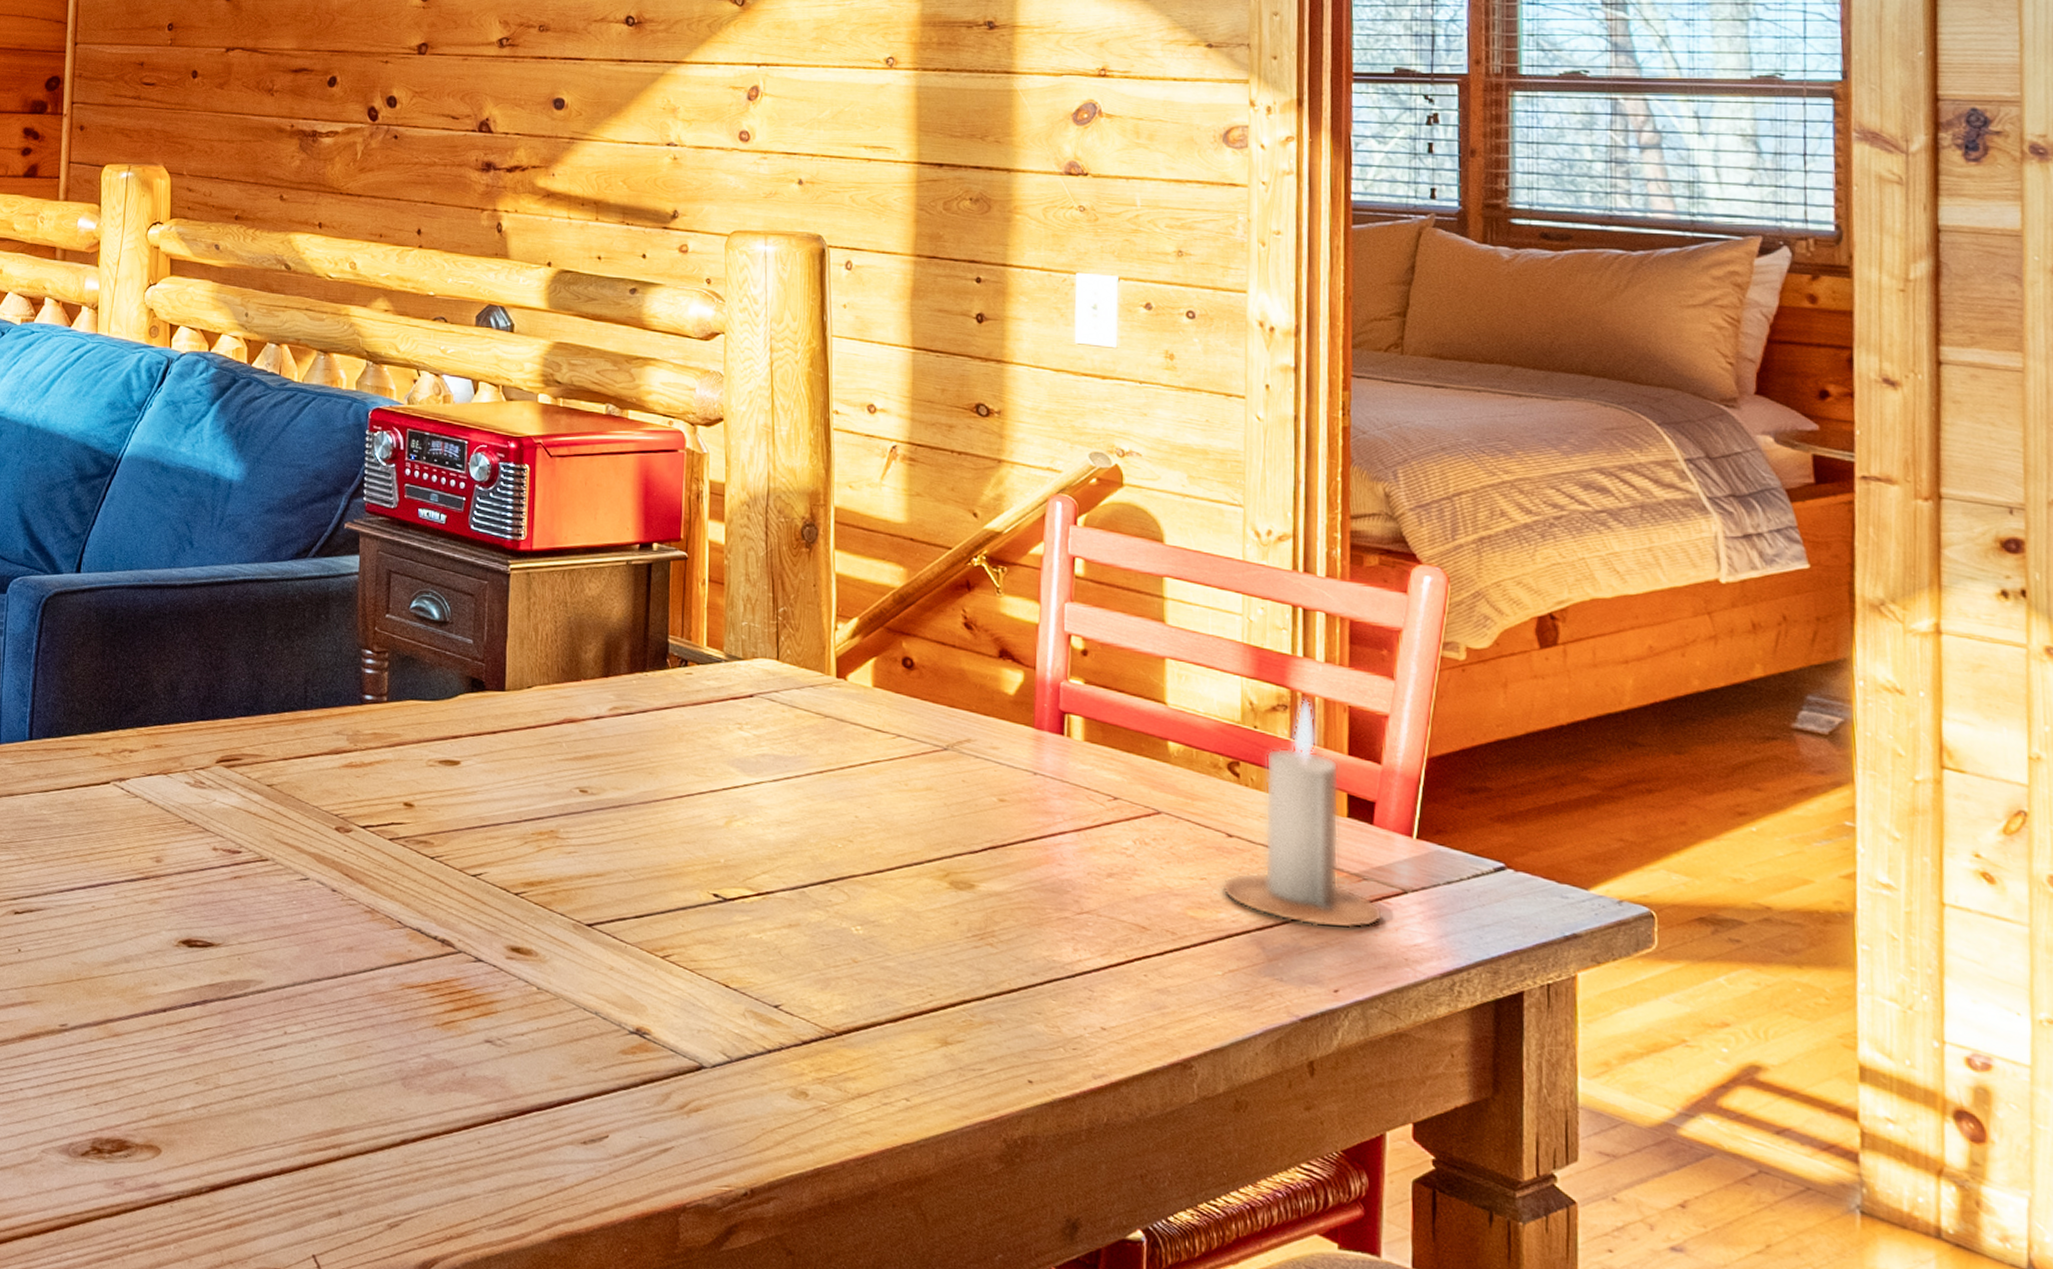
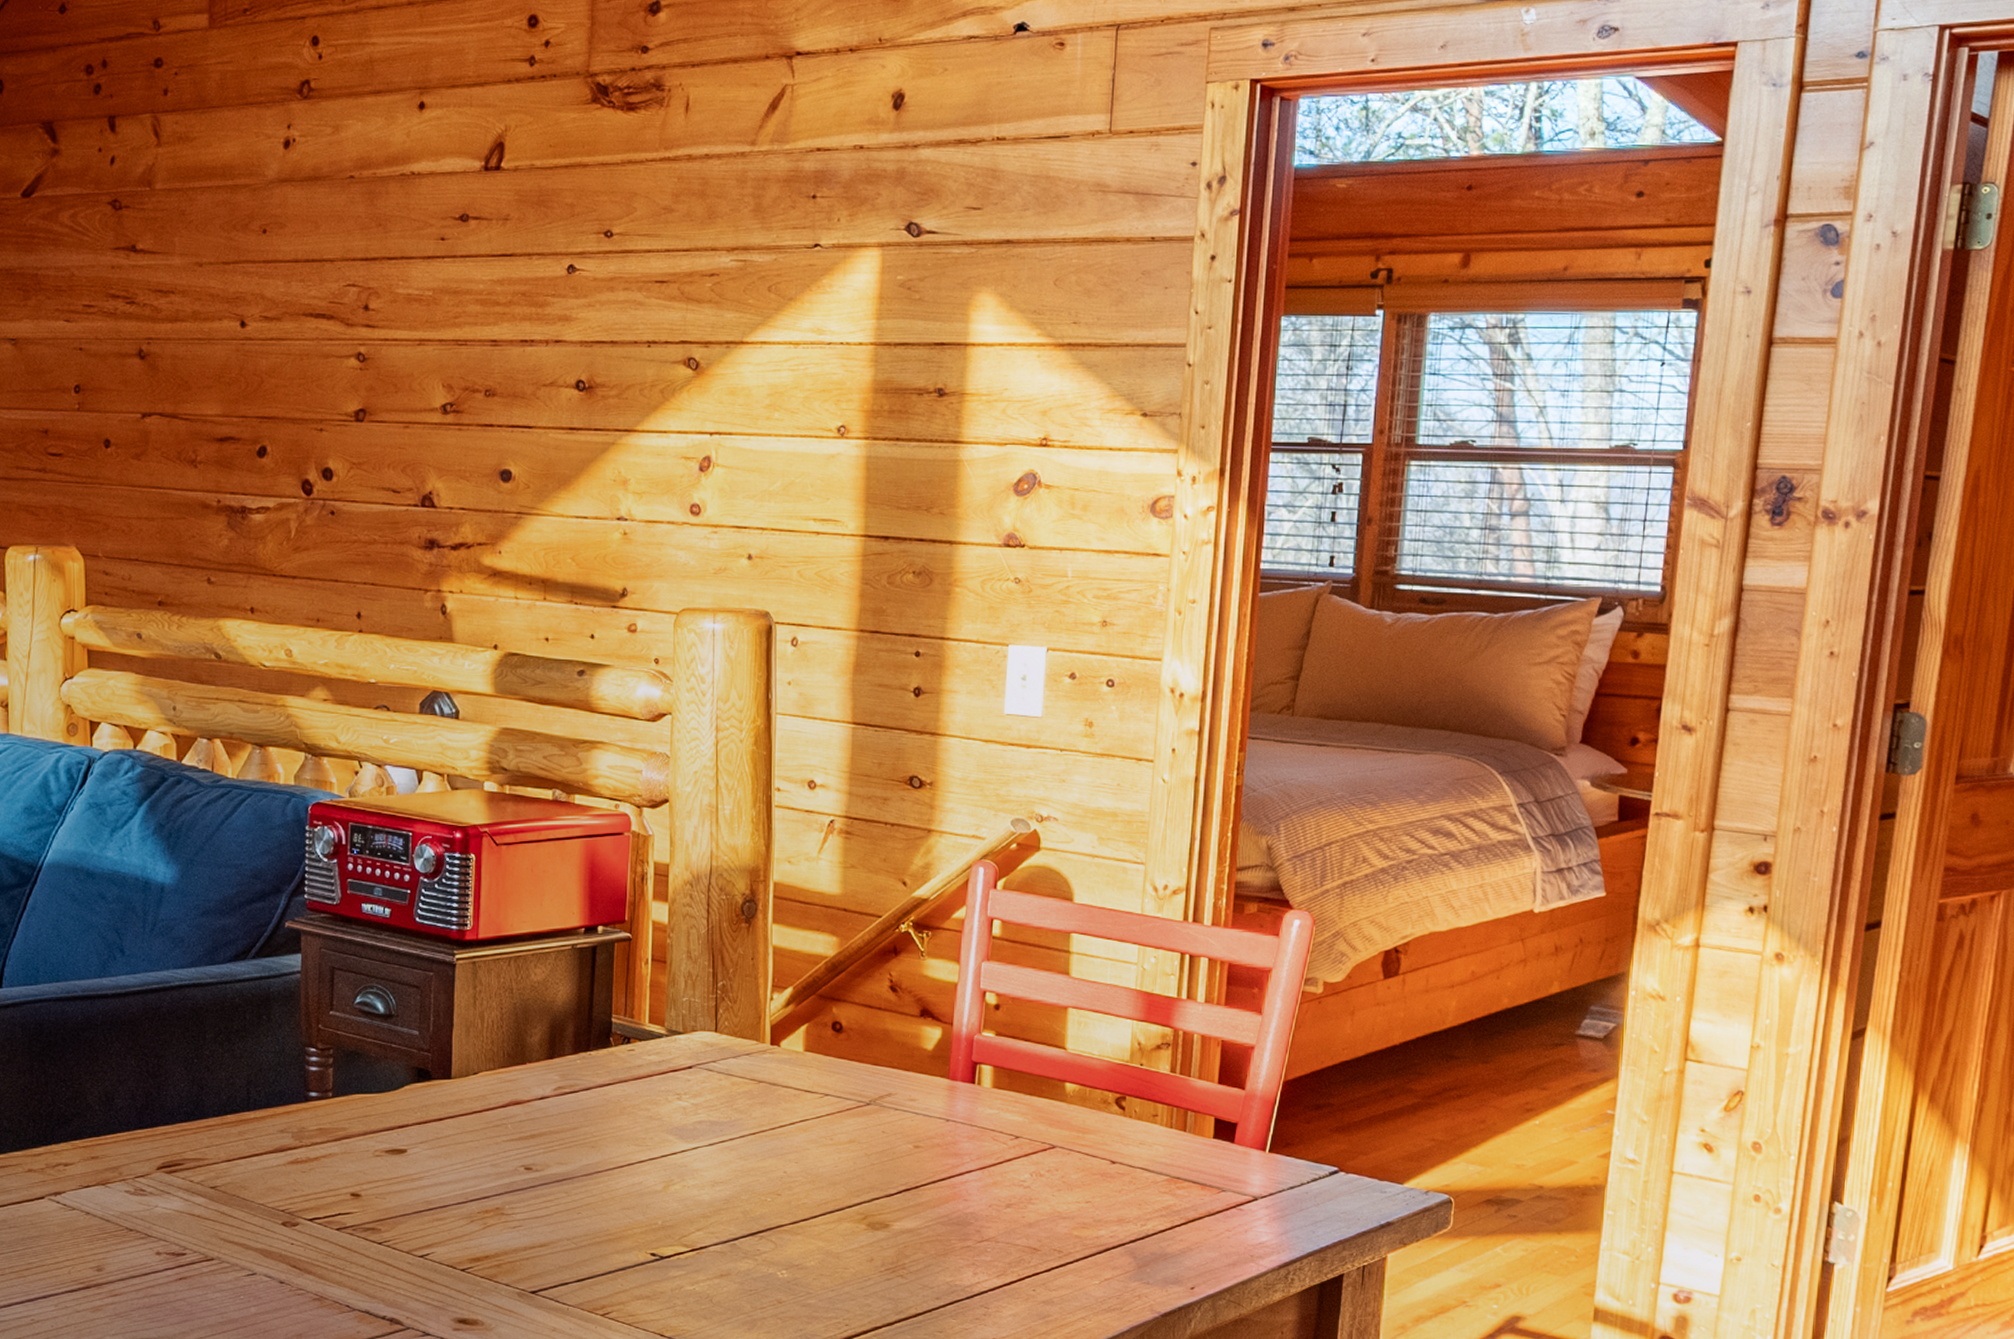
candle: present [1222,699,1384,929] -> none [1104,1037,1236,1235]

